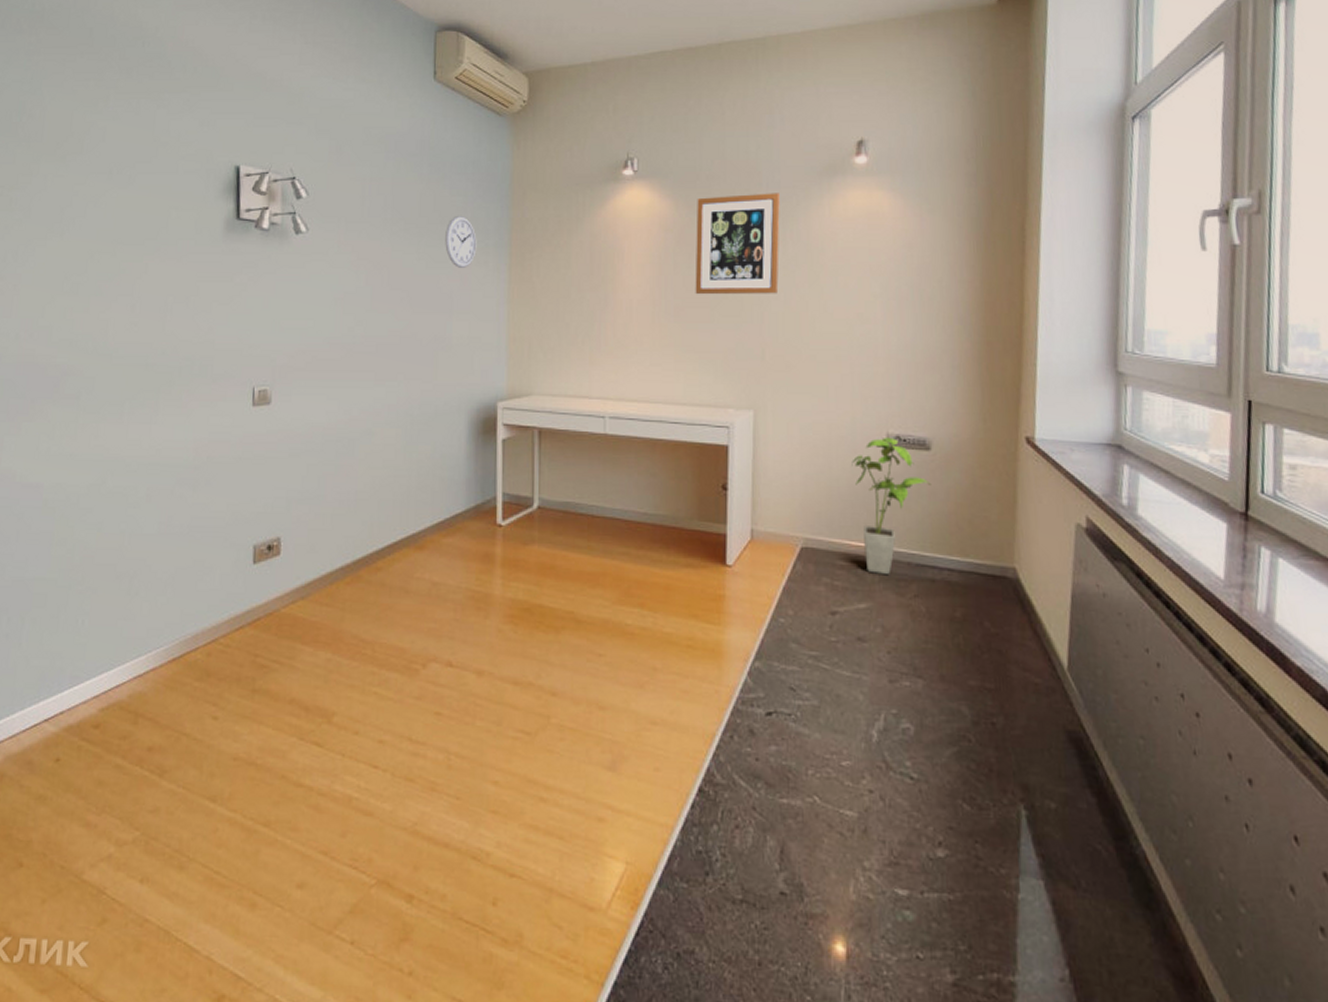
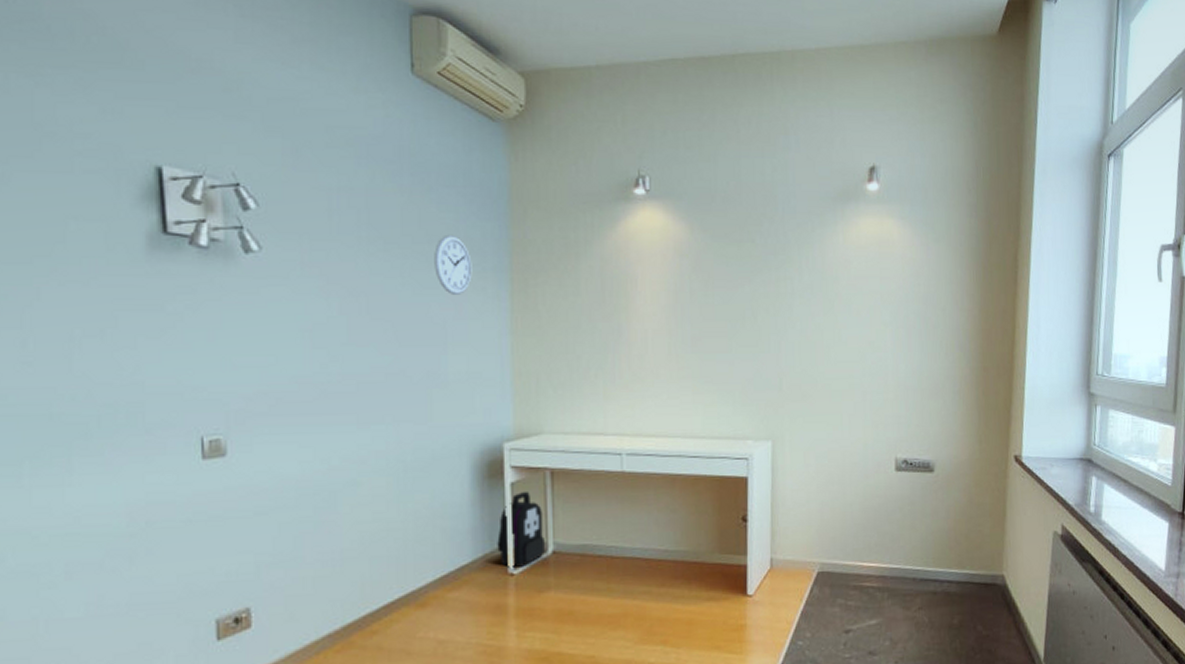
backpack: none [488,447,531,519] -> present [497,491,545,567]
wall art: present [695,193,780,295] -> none [712,218,796,324]
house plant: present [851,436,932,576] -> none [864,461,934,592]

